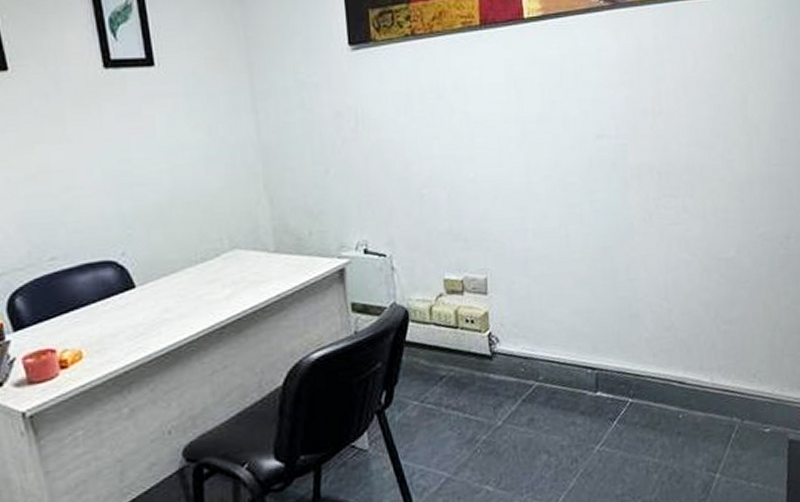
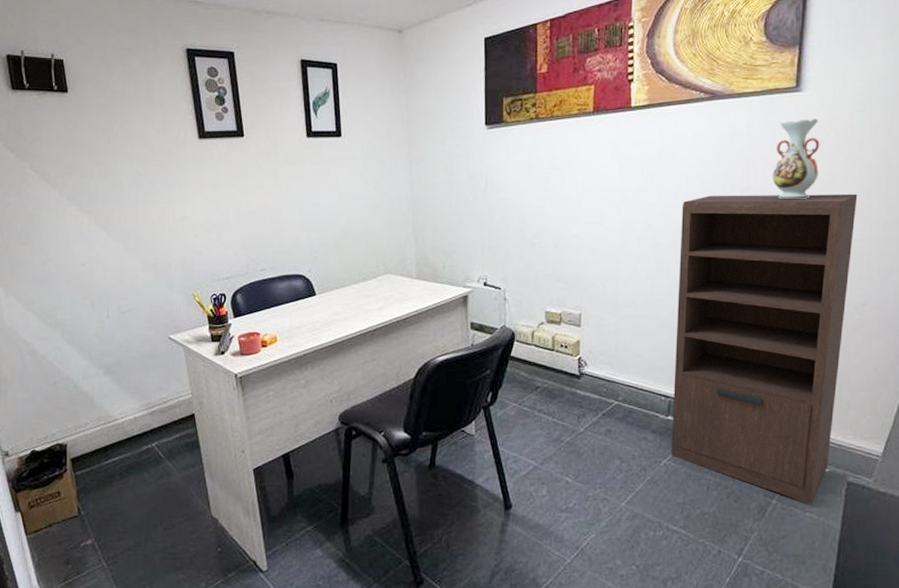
shelving unit: none [591,112,772,473] -> present [671,193,858,505]
vase: none [684,29,731,124] -> present [772,119,820,200]

